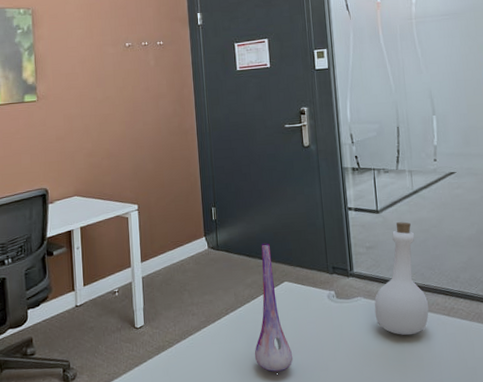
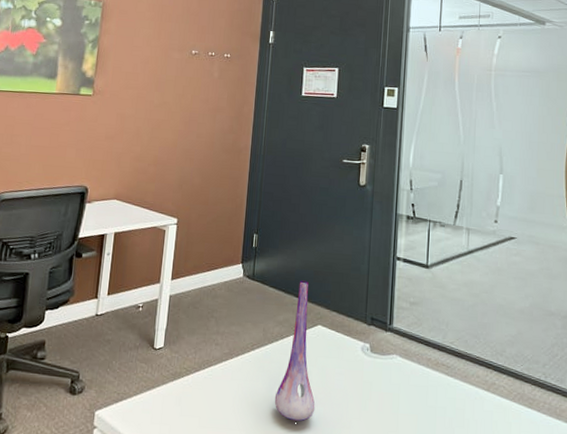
bottle: present [374,222,429,336] -> none [409,281,469,406]

